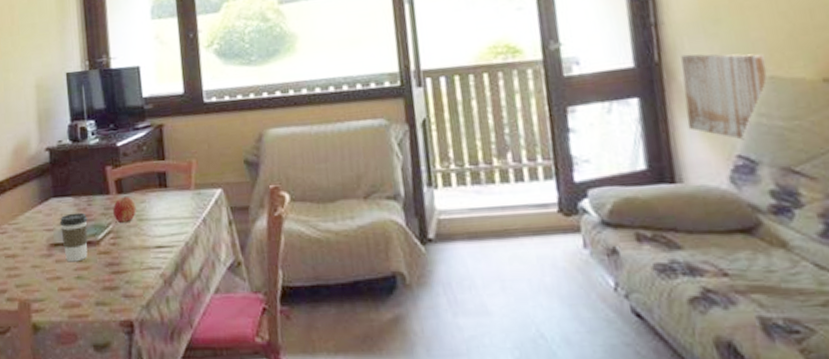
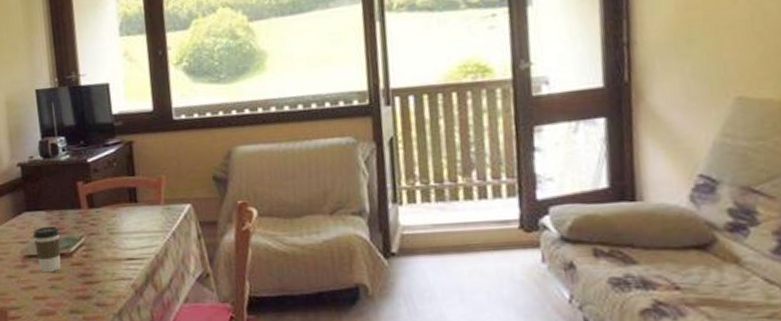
fruit: present [113,196,136,223] -> none [85,210,108,236]
wall art: present [681,53,768,140] -> none [650,74,736,160]

